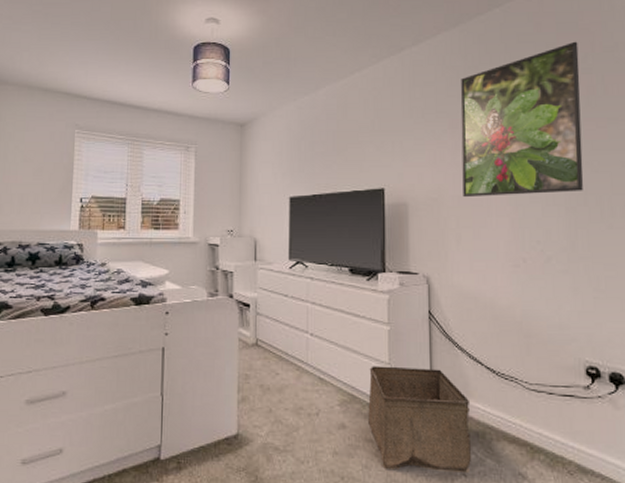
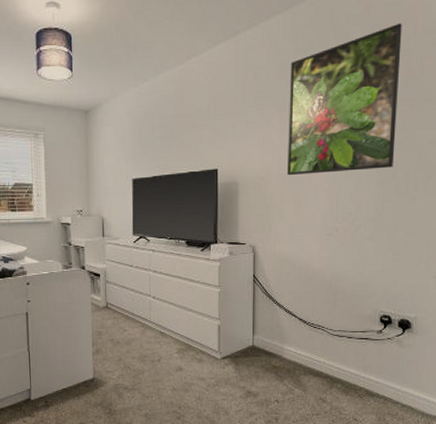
storage bin: present [368,366,471,472] -> none [201,321,284,400]

